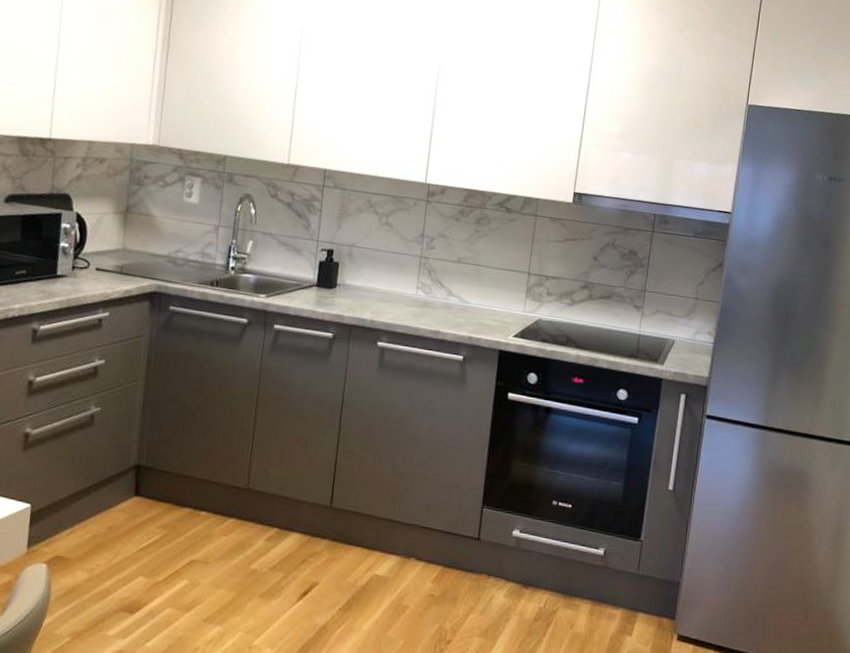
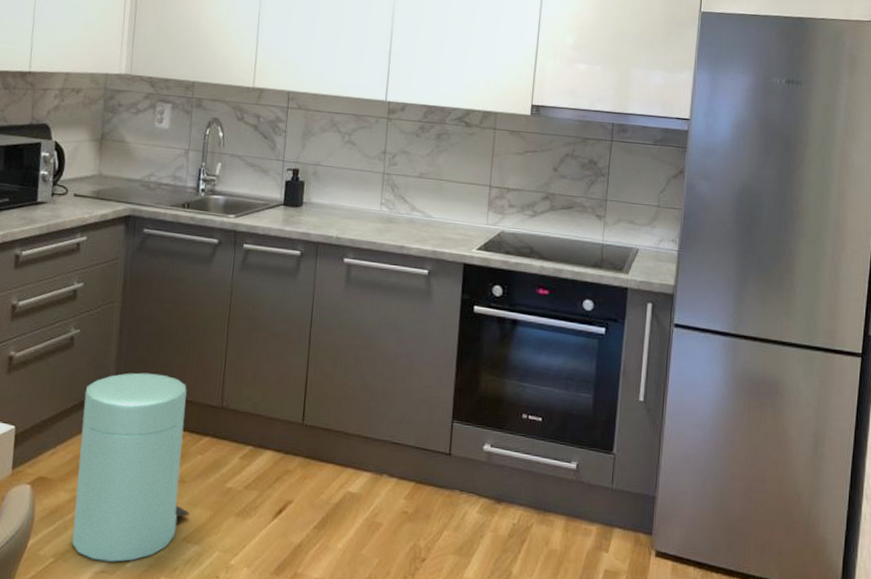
trash can: none [89,452,212,642] -> present [71,372,190,562]

